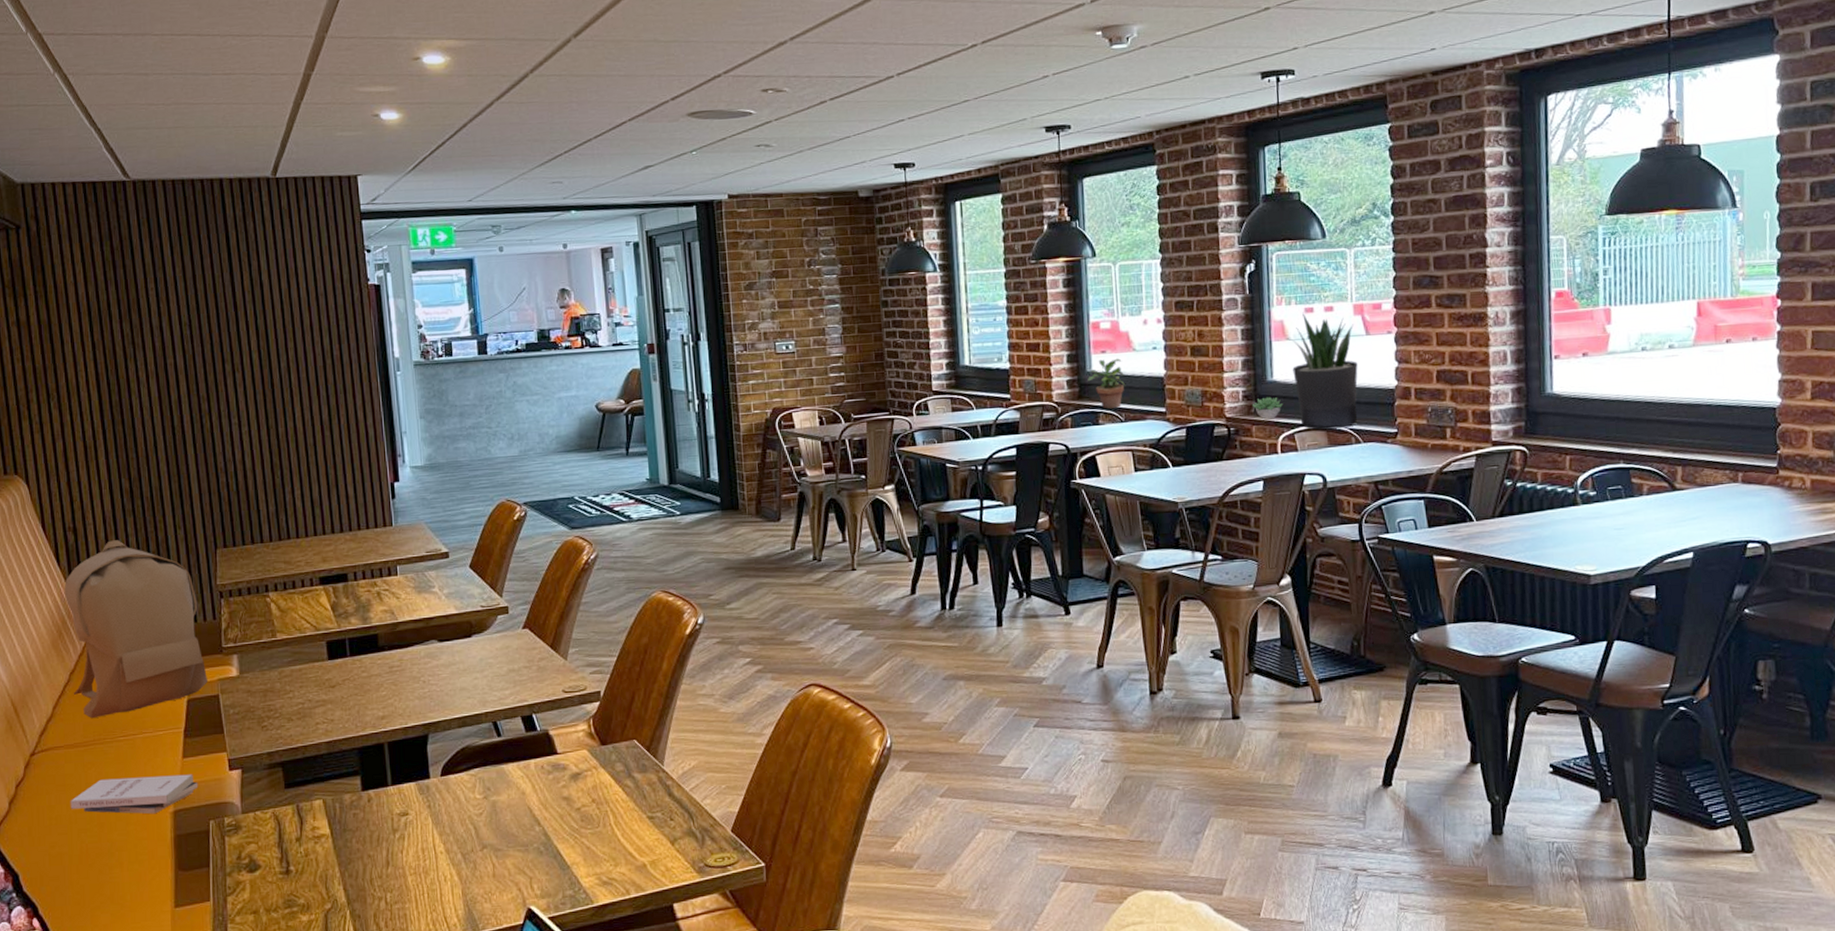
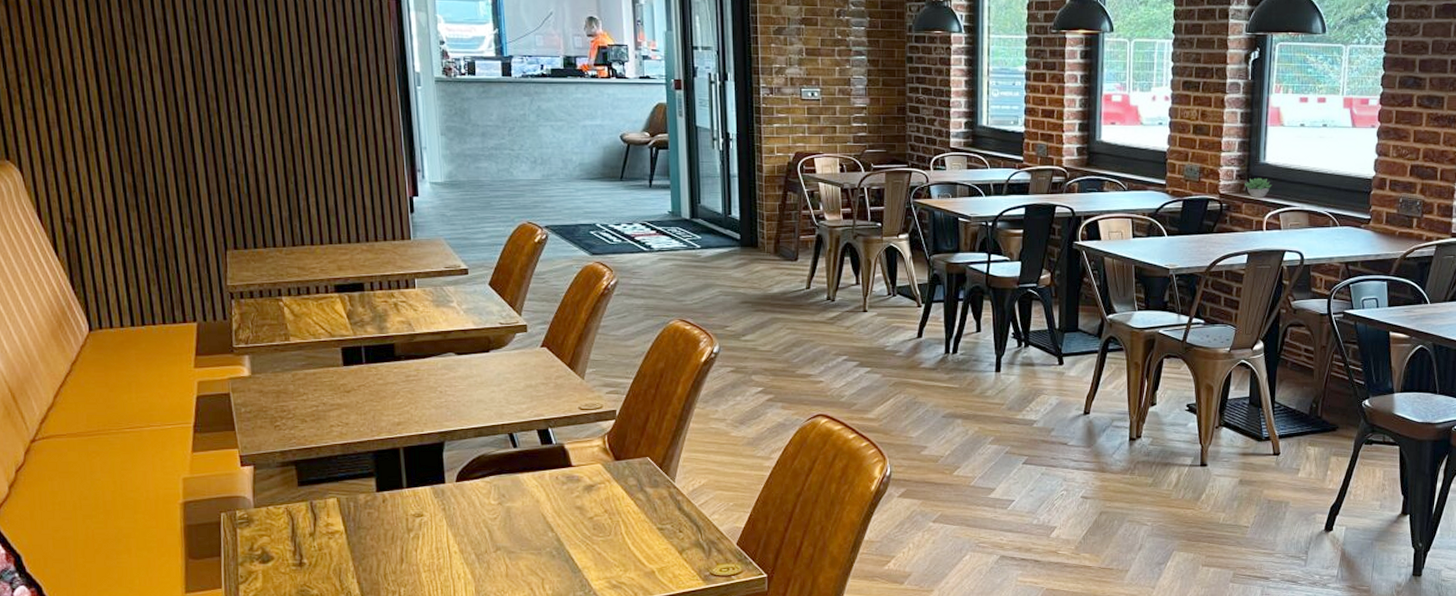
backpack: present [64,540,207,719] -> none [63,234,218,410]
books: present [70,774,198,814] -> none [74,468,209,504]
potted plant: present [1088,358,1125,410] -> none [1096,130,1131,178]
planter: present [1292,312,1358,430] -> none [1283,101,1342,212]

